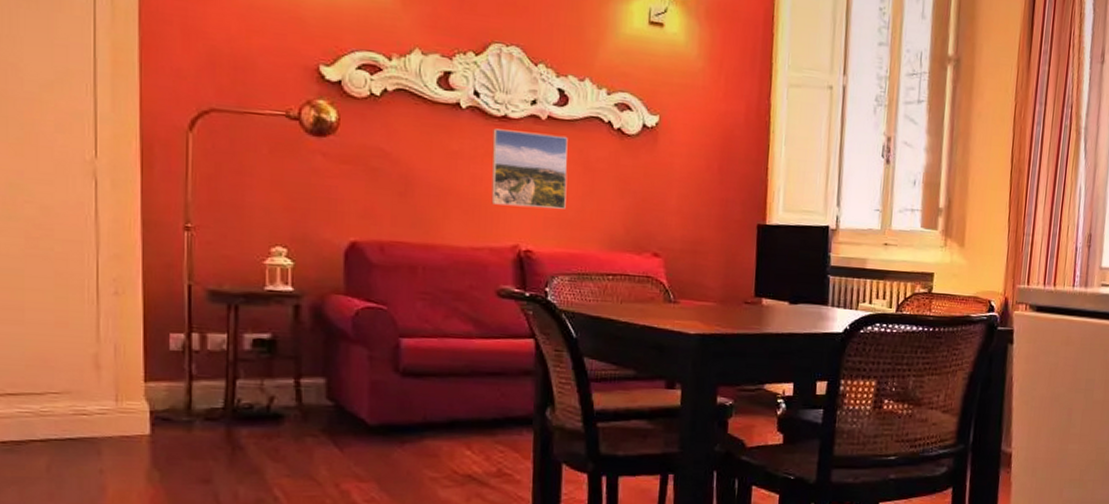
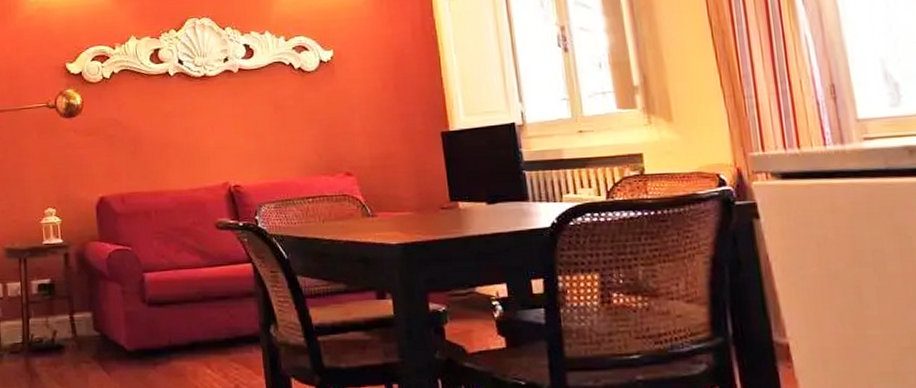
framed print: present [491,128,568,209] -> none [196,83,263,150]

